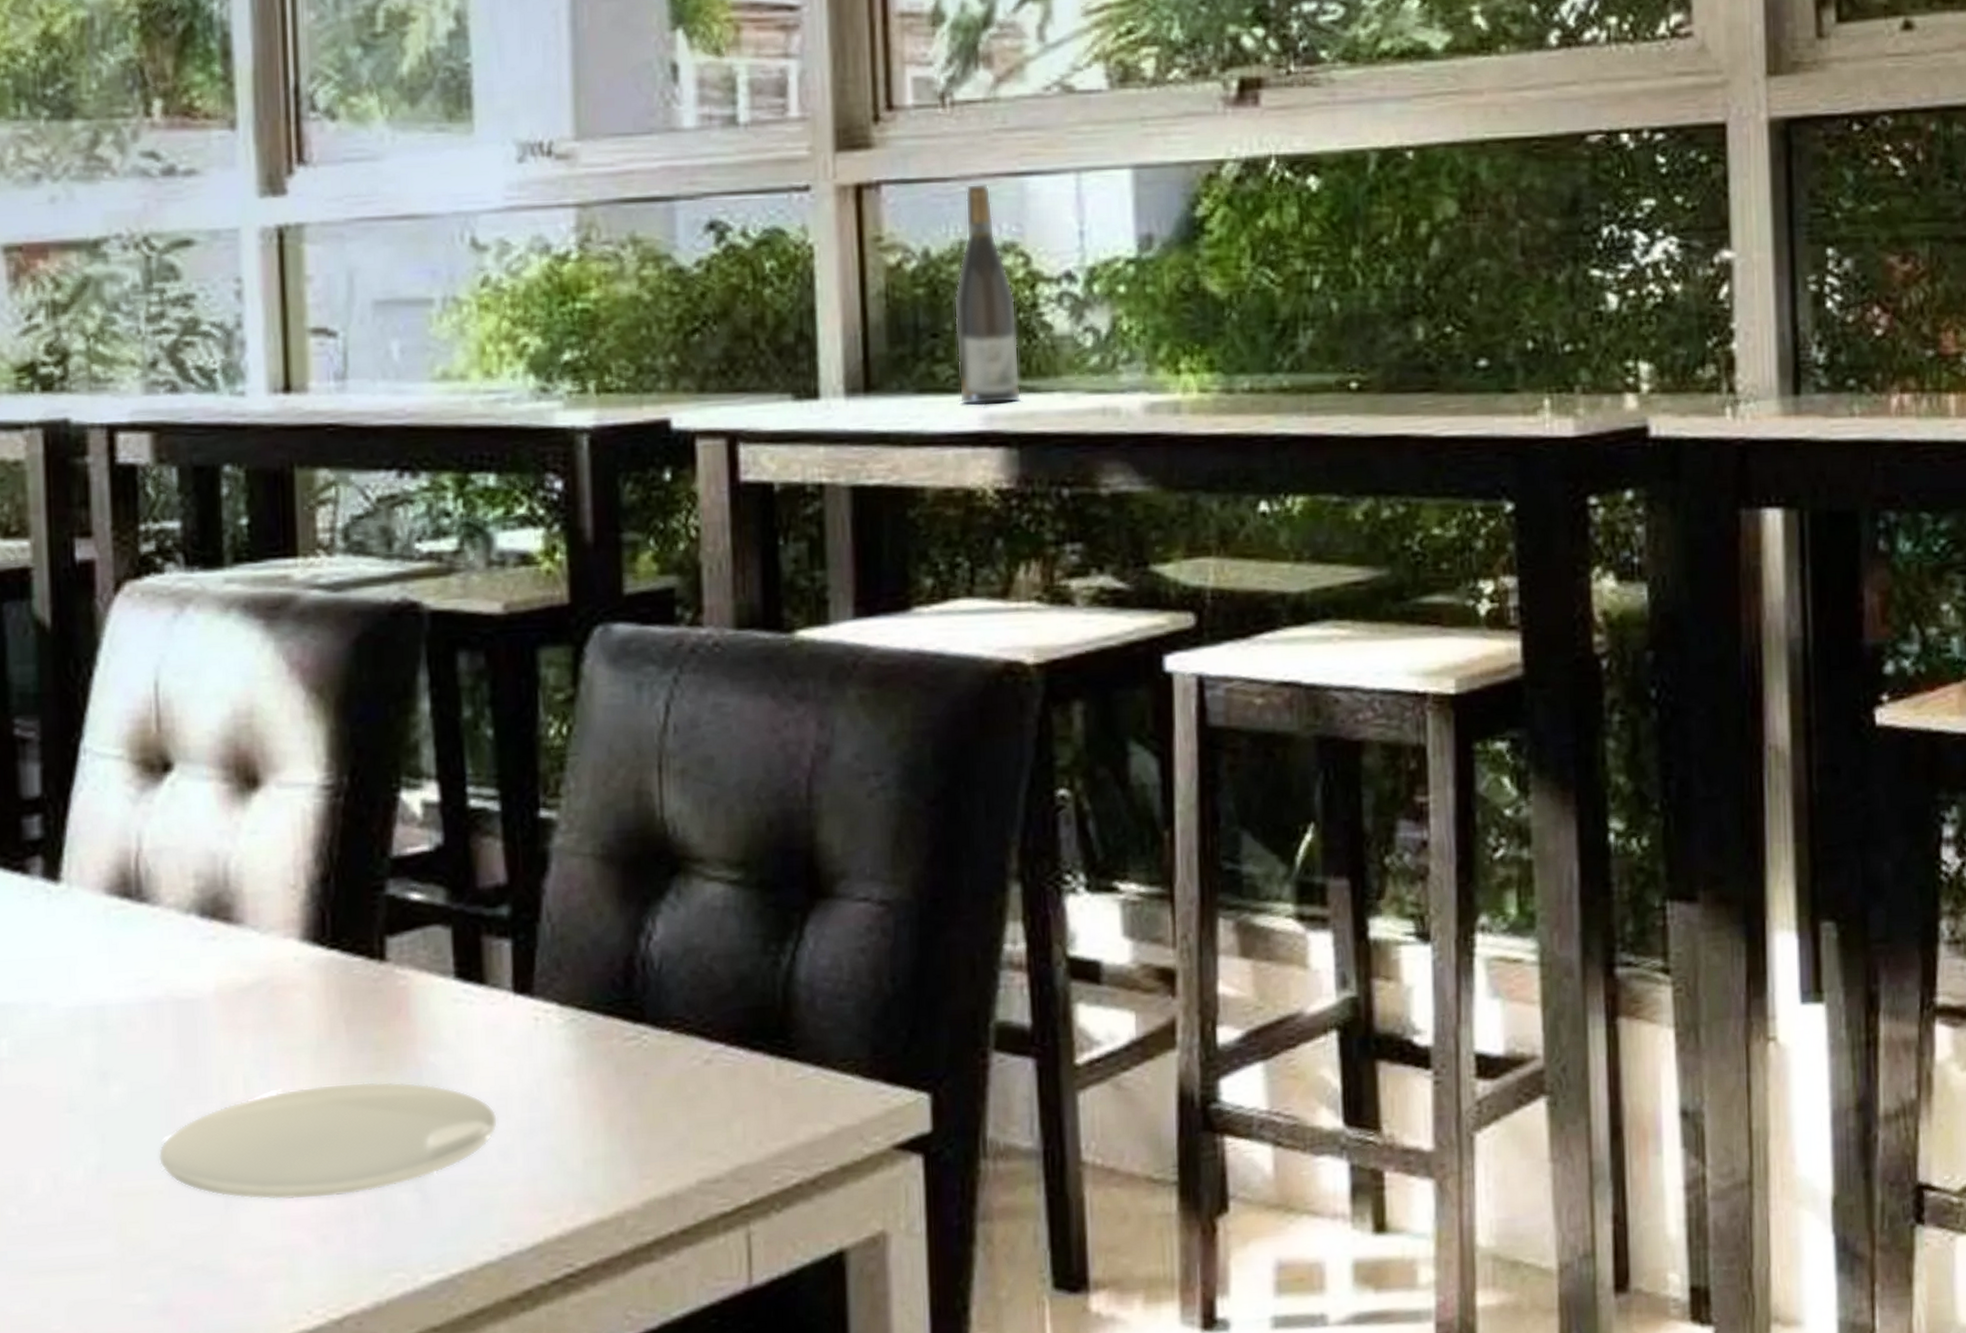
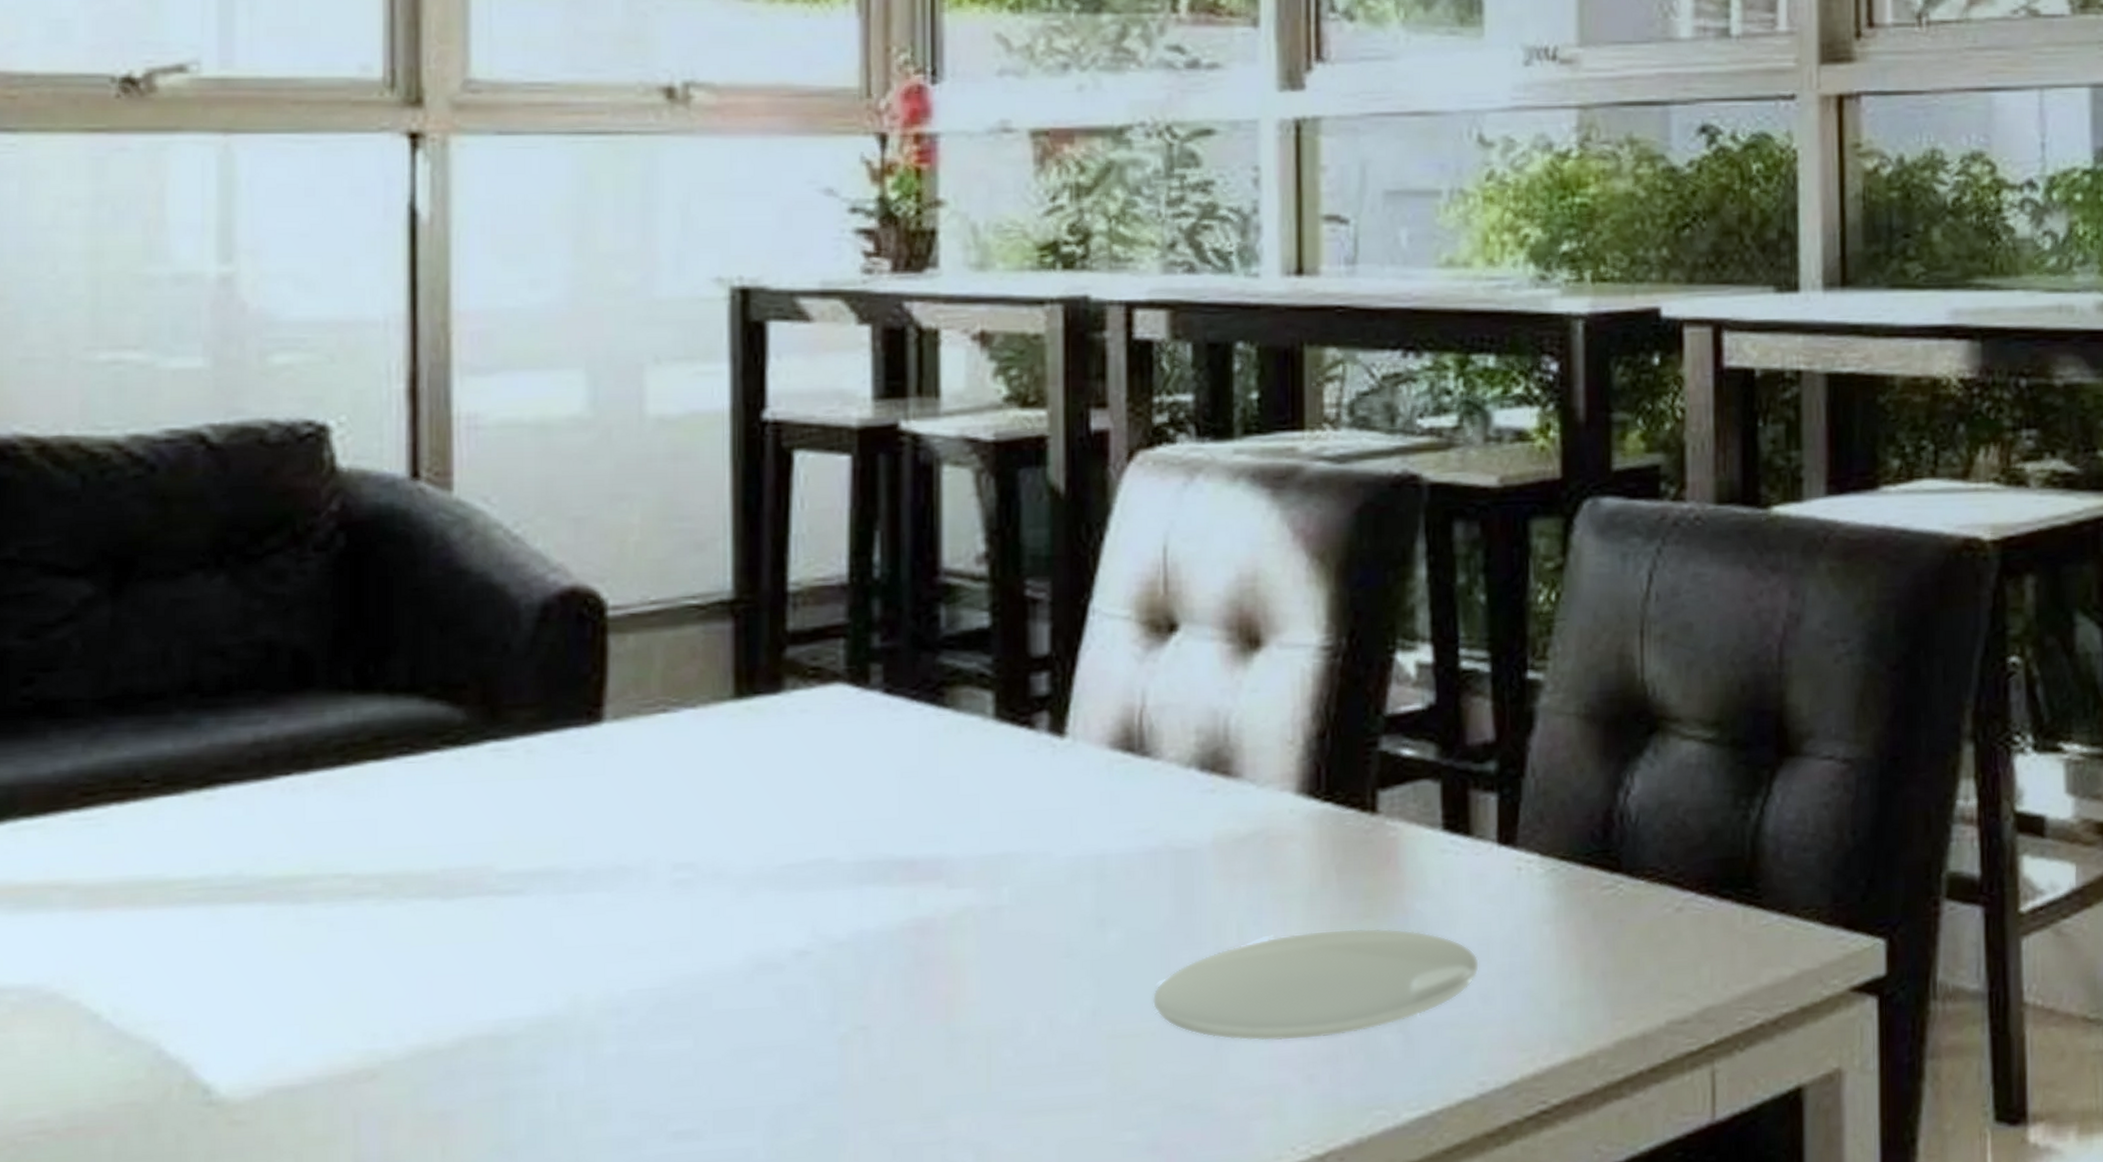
wine bottle: present [953,183,1022,405] -> none [1925,97,1985,301]

